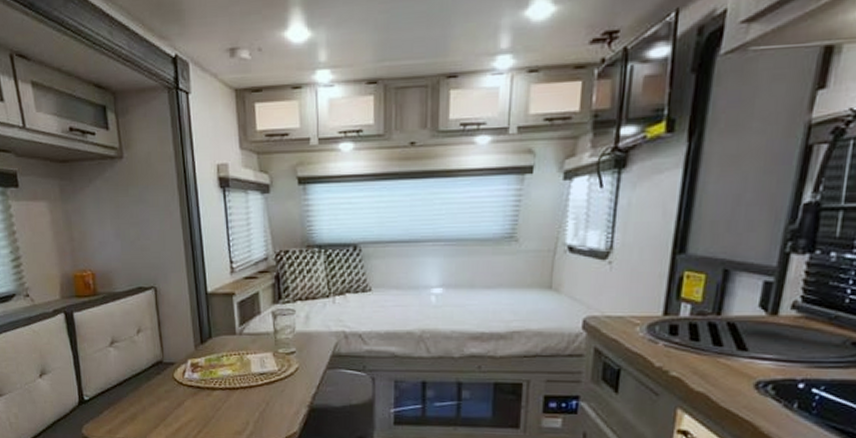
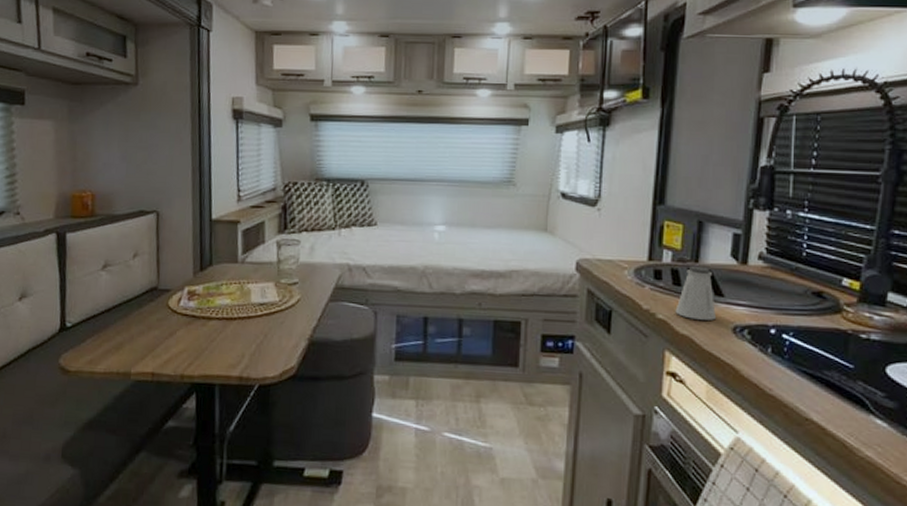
saltshaker: none [691,319,737,376] -> present [675,265,716,320]

